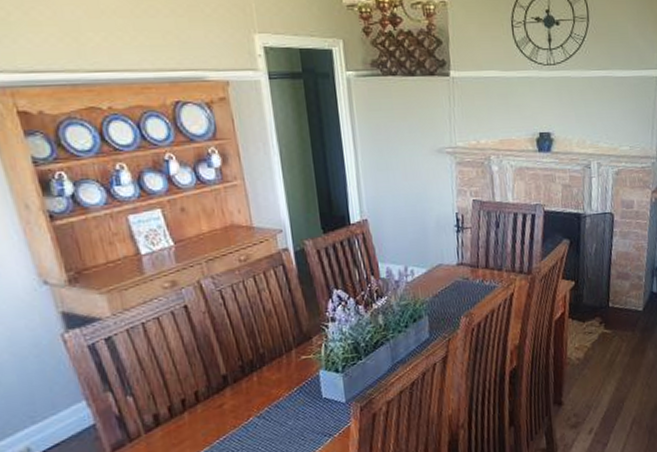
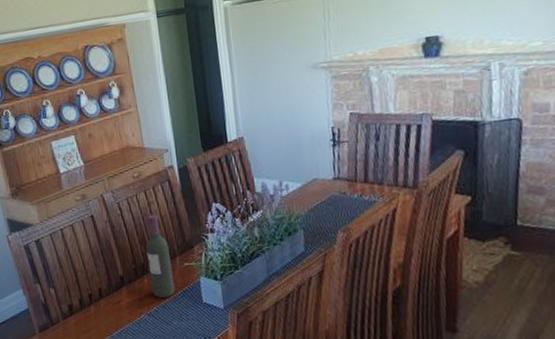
wine bottle: none [255,303,291,397] -> present [146,214,176,298]

